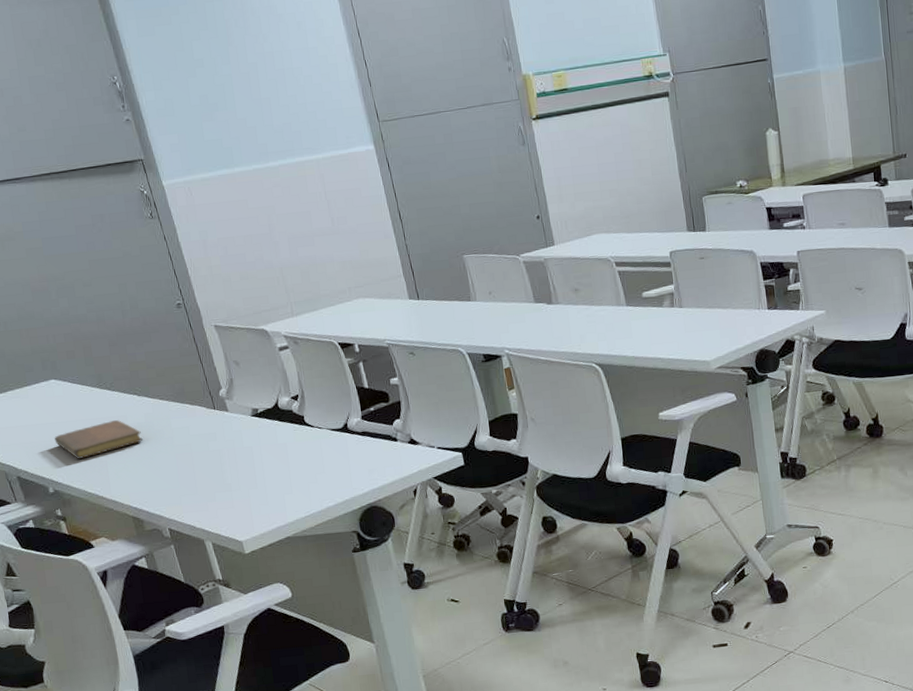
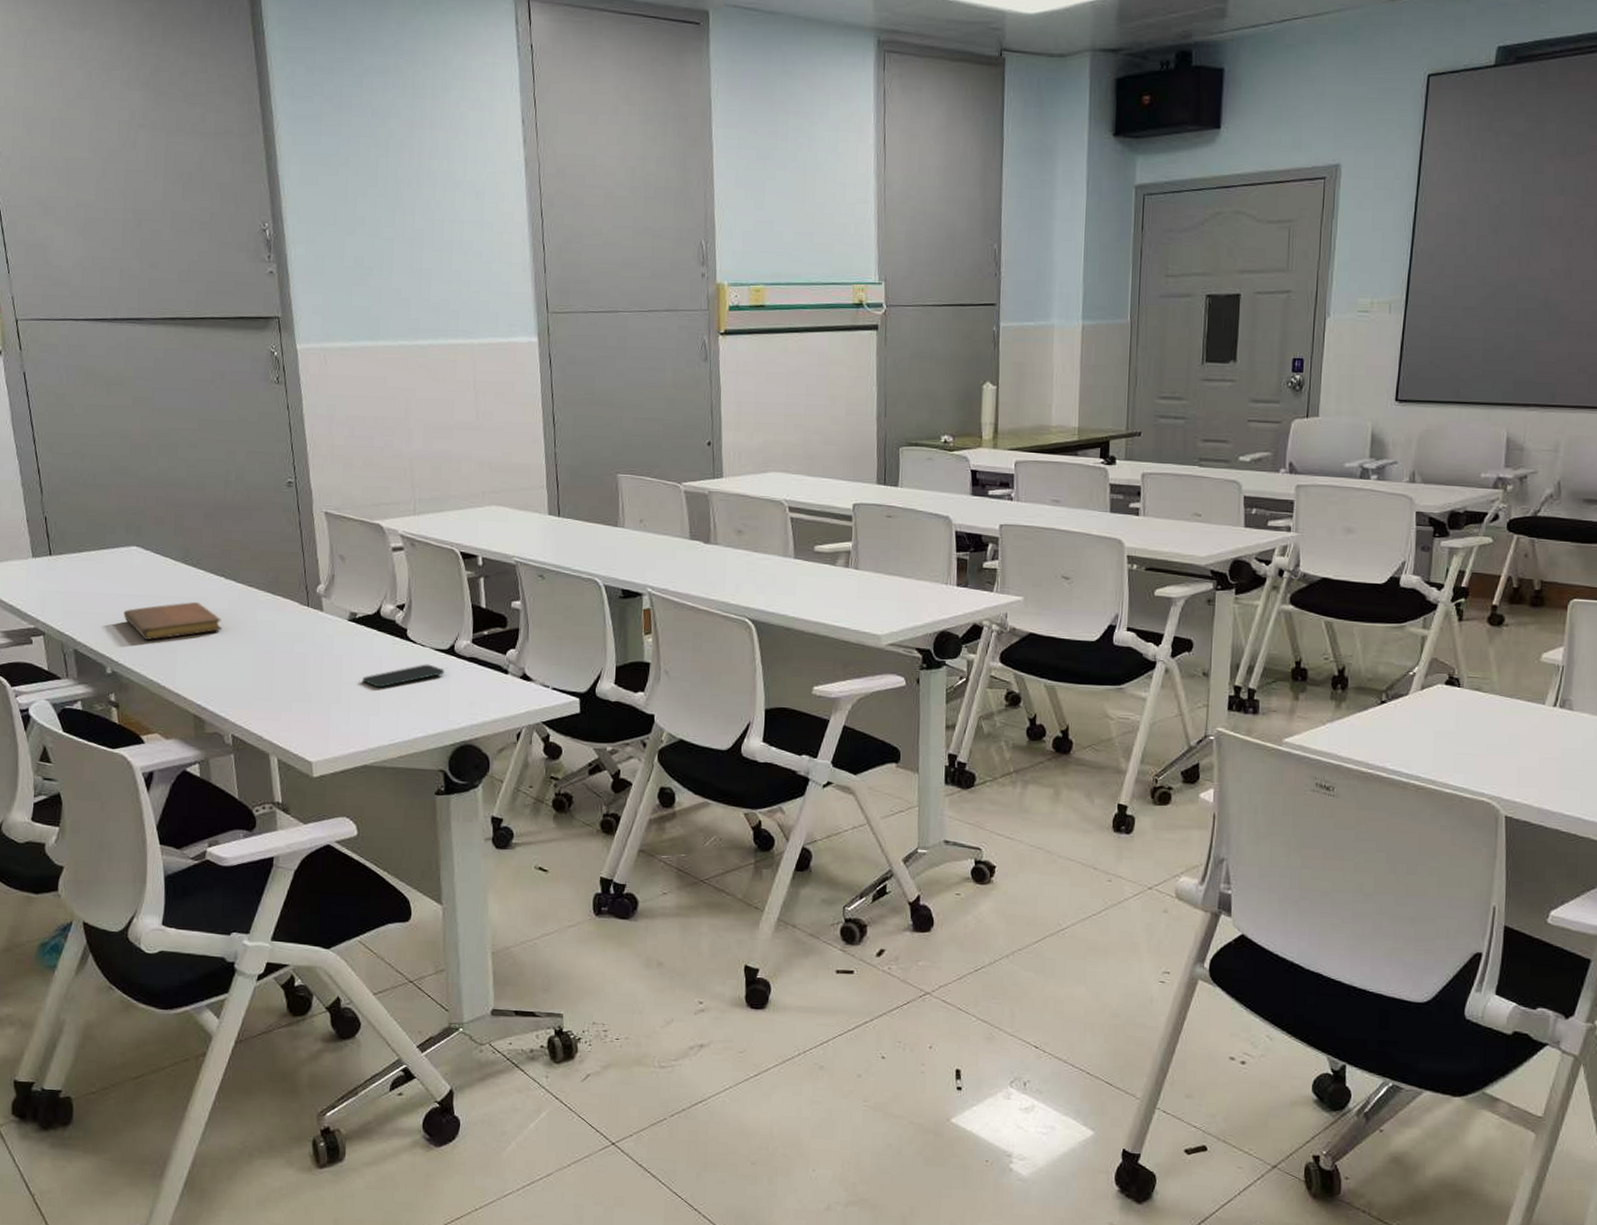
smartphone: none [273,443,343,470] -> present [363,664,445,688]

